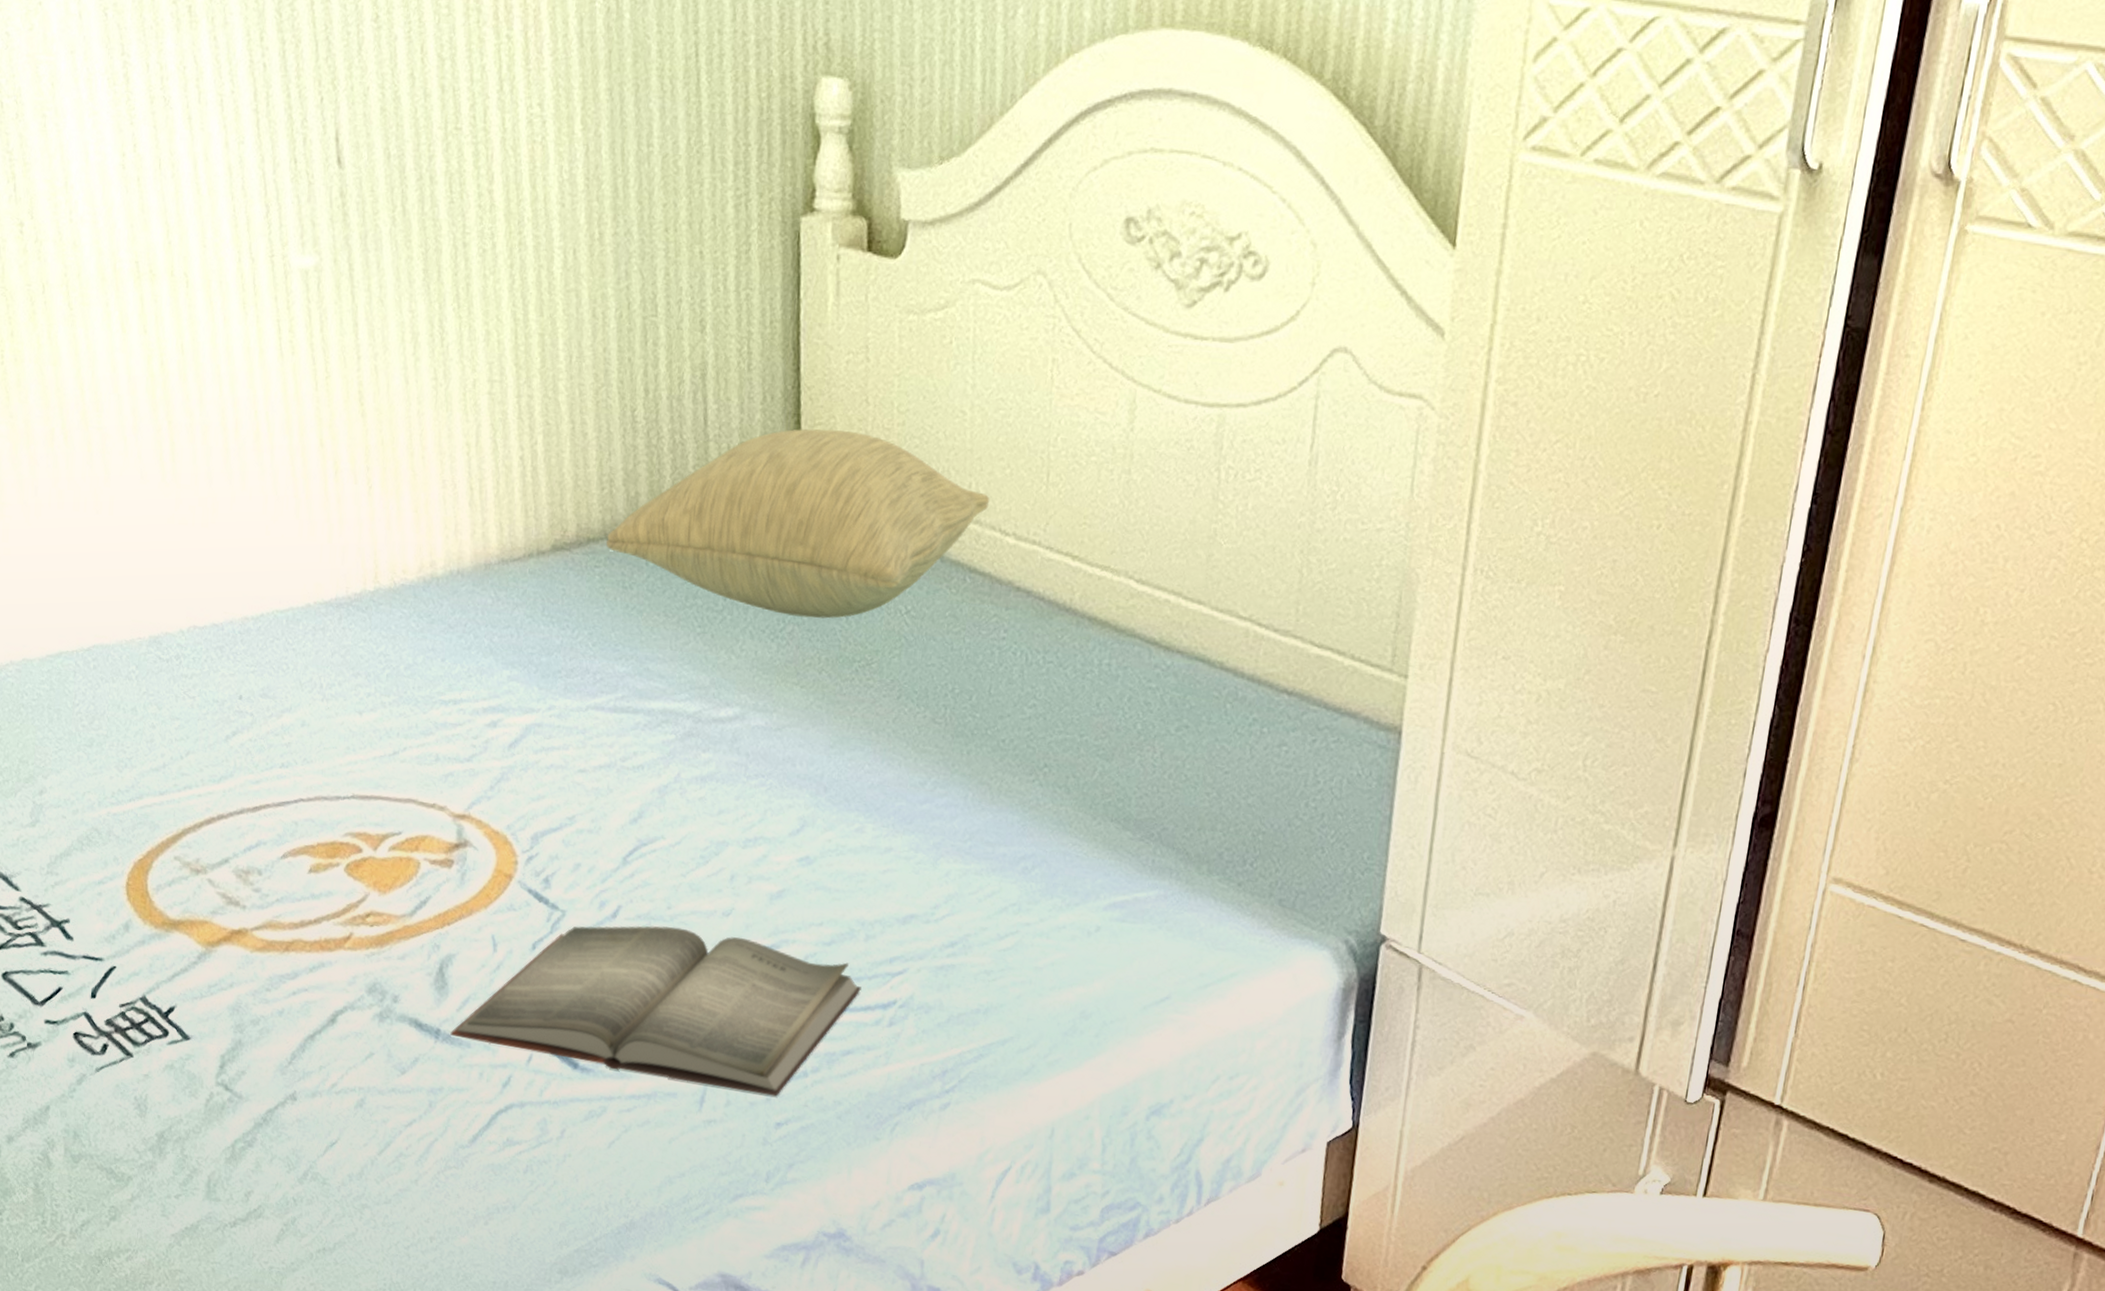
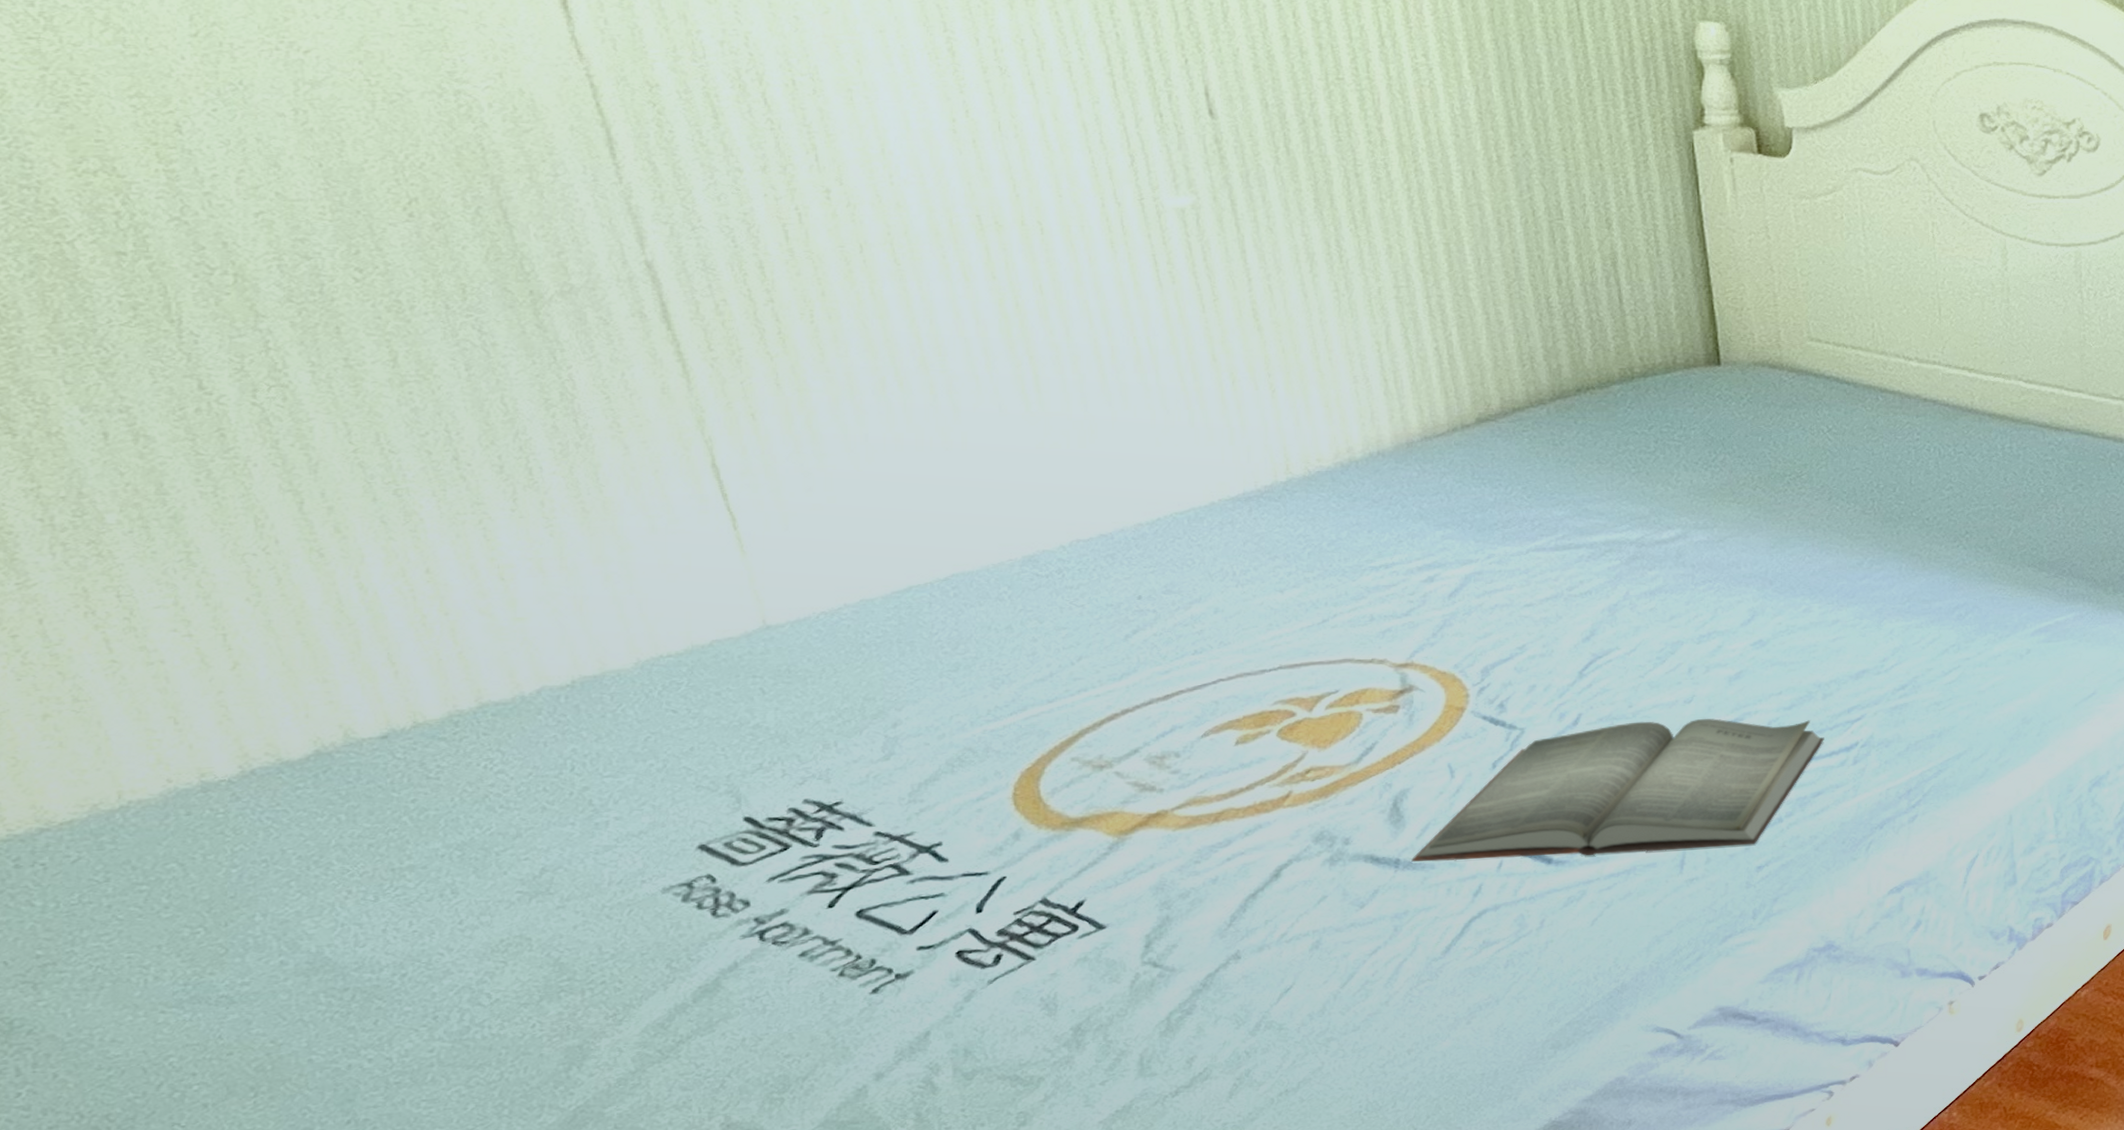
pillow: present [605,428,990,619] -> none [1531,295,1892,447]

